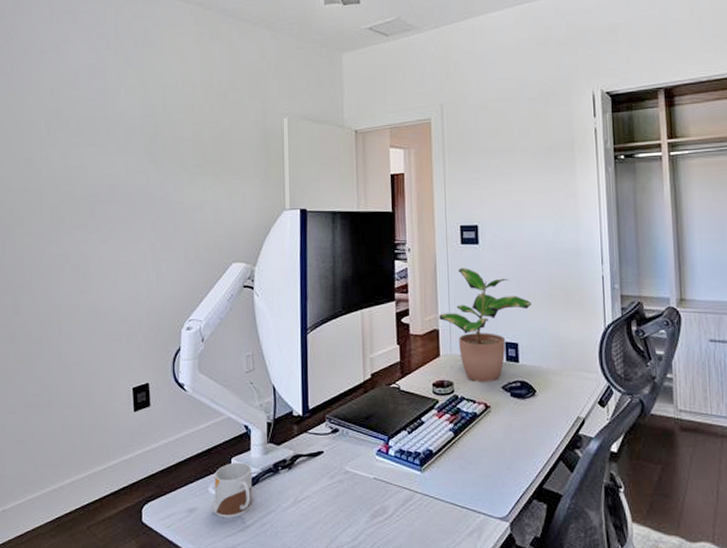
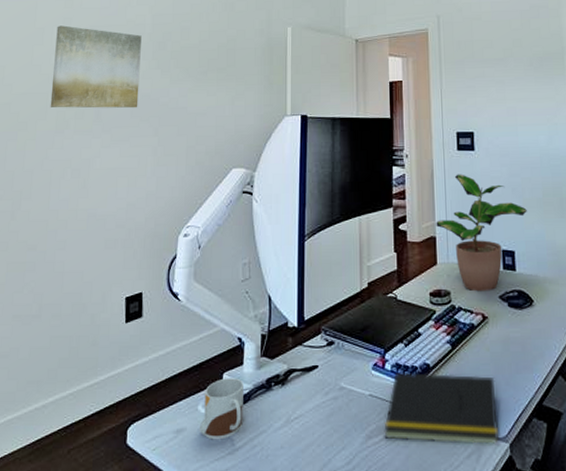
wall art: none [44,118,134,204] -> present [50,25,142,109]
notepad: none [388,457,500,523] -> present [384,371,499,444]

